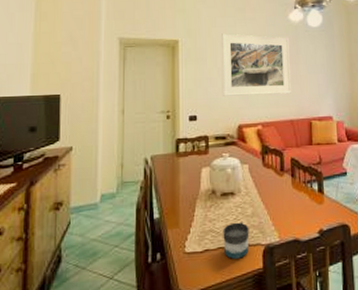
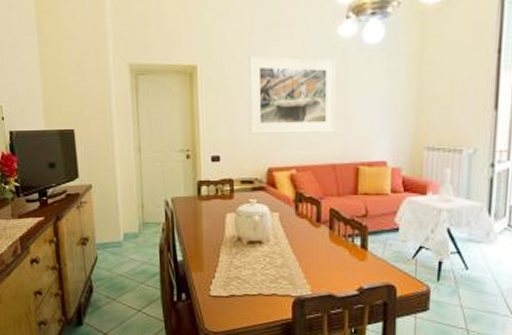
mug: present [223,222,250,259] -> none [249,271,278,307]

